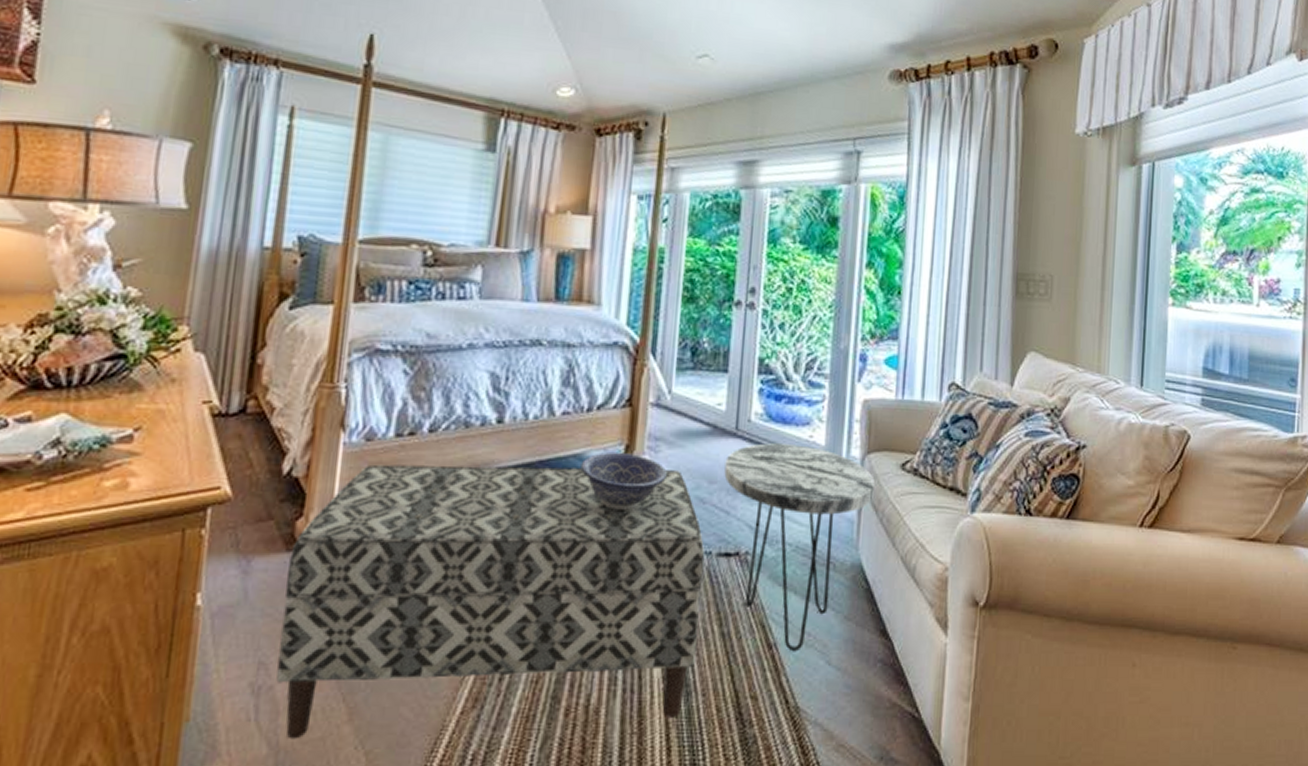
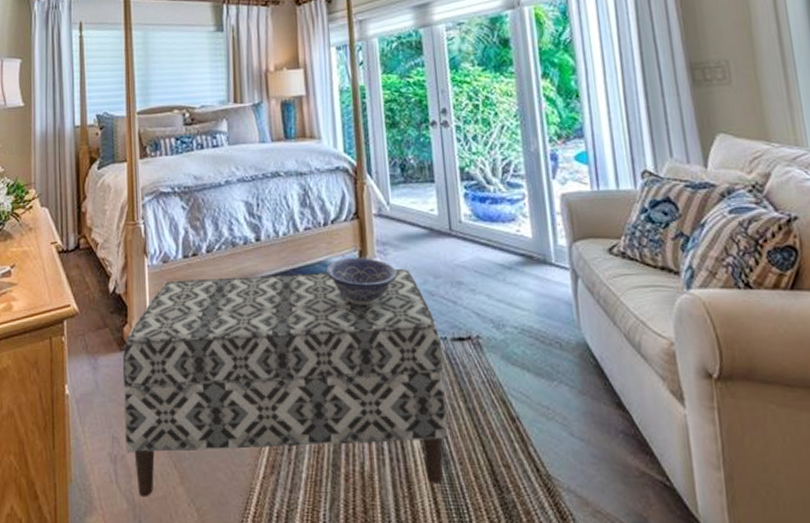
side table: present [724,443,875,652] -> none [445,239,587,425]

